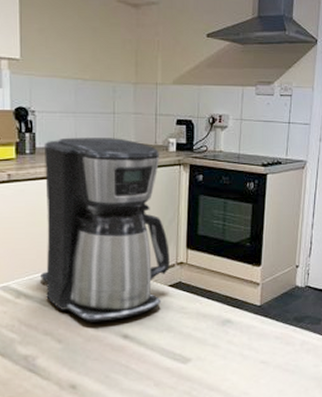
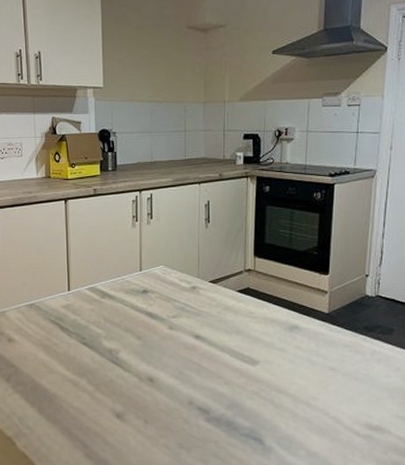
coffee maker: present [41,137,170,322] -> none [122,154,238,322]

